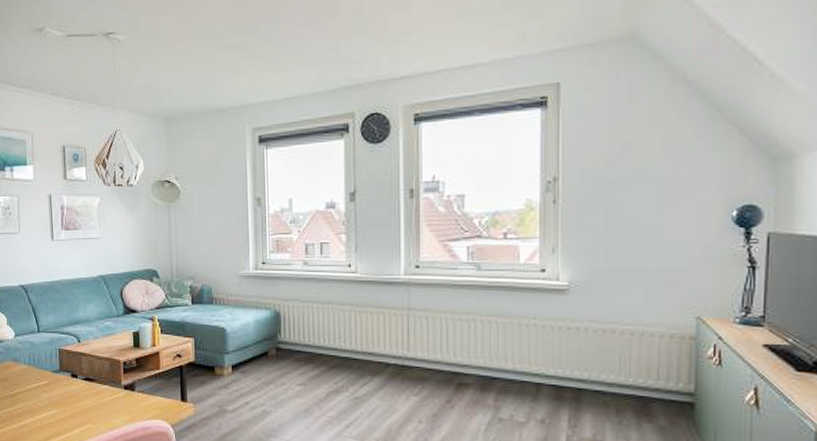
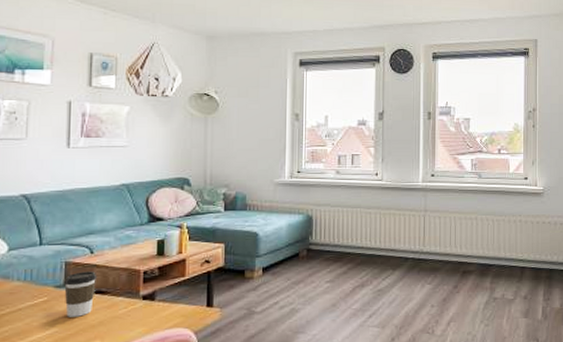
coffee cup: none [59,359,86,401] -> present [64,271,98,317]

